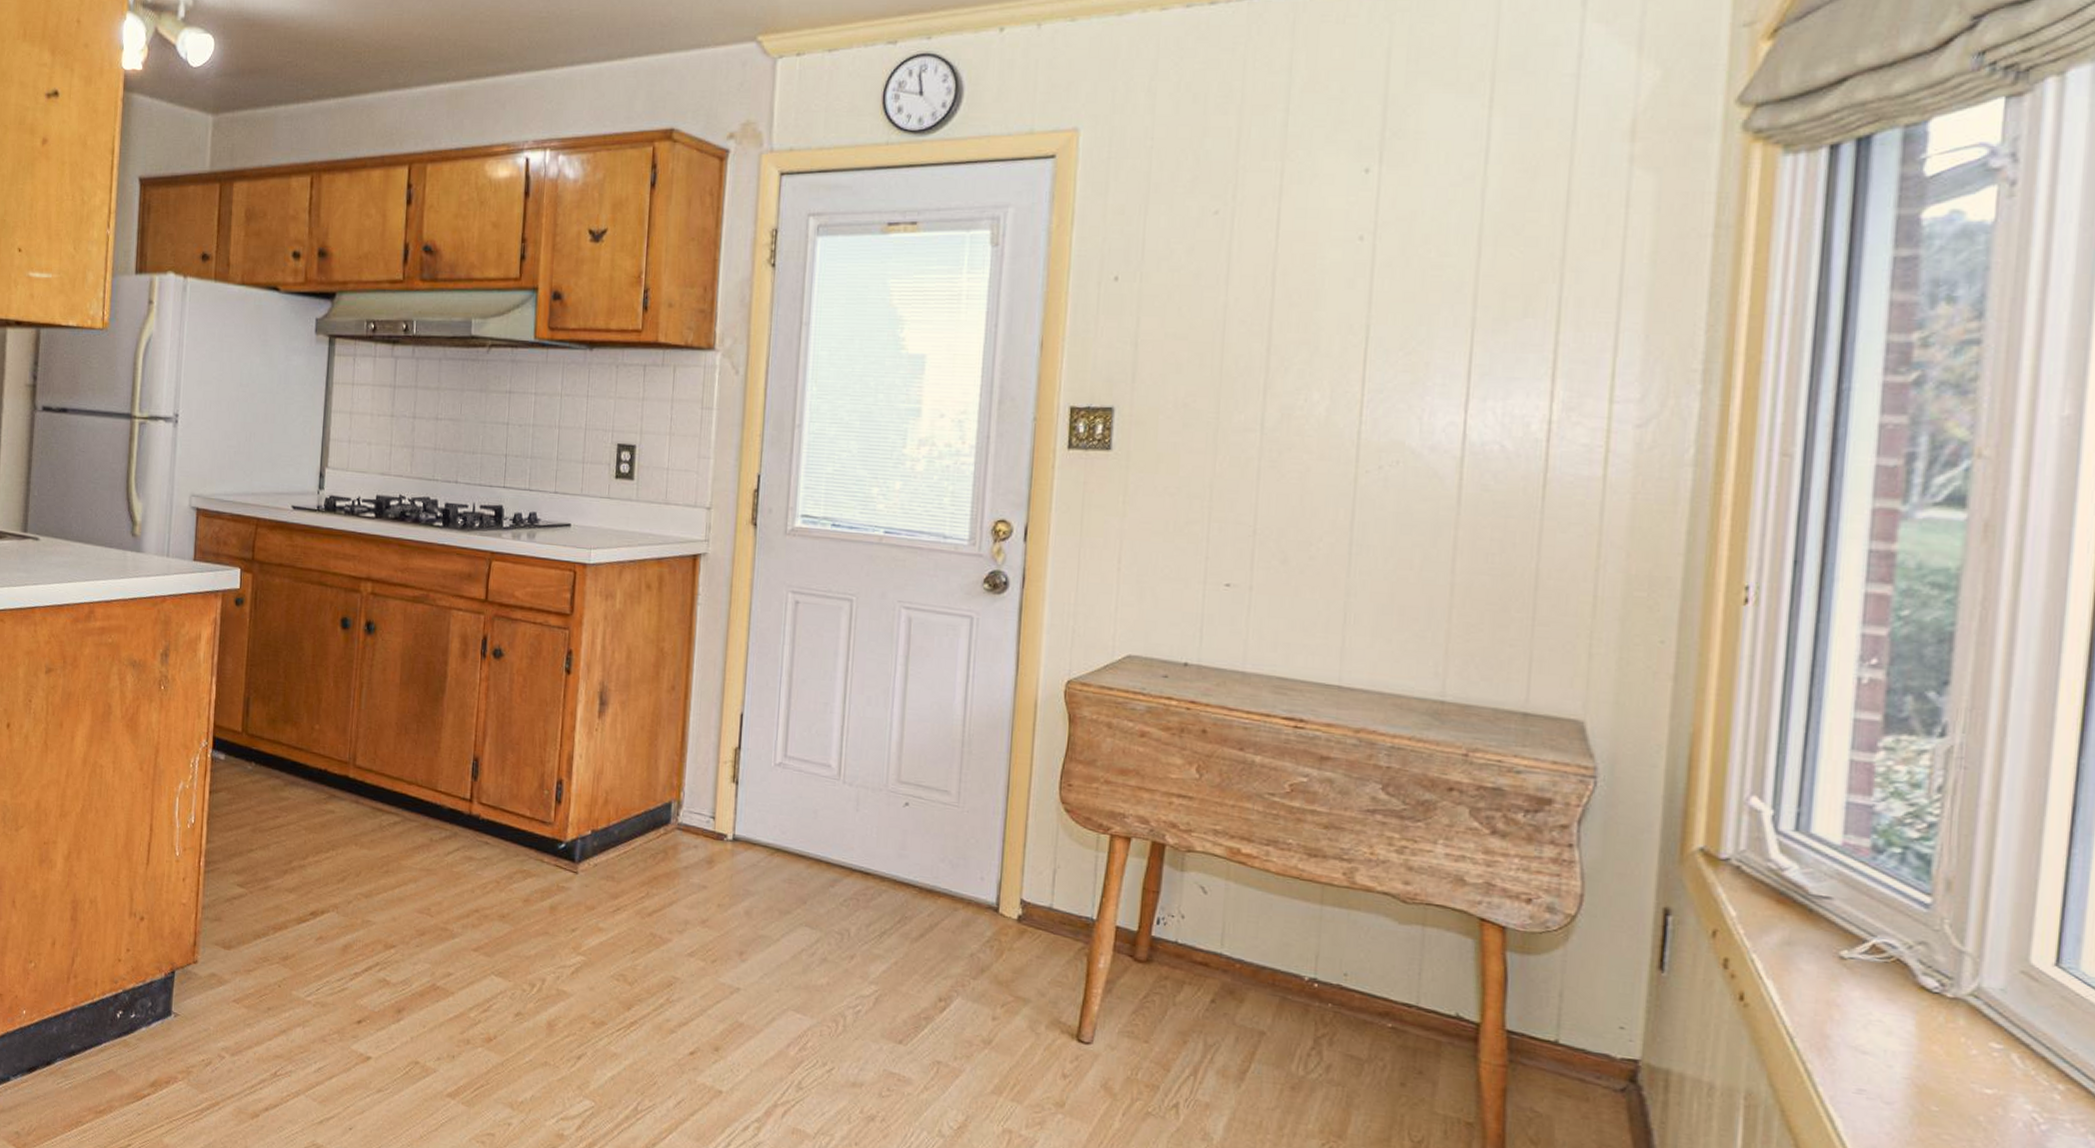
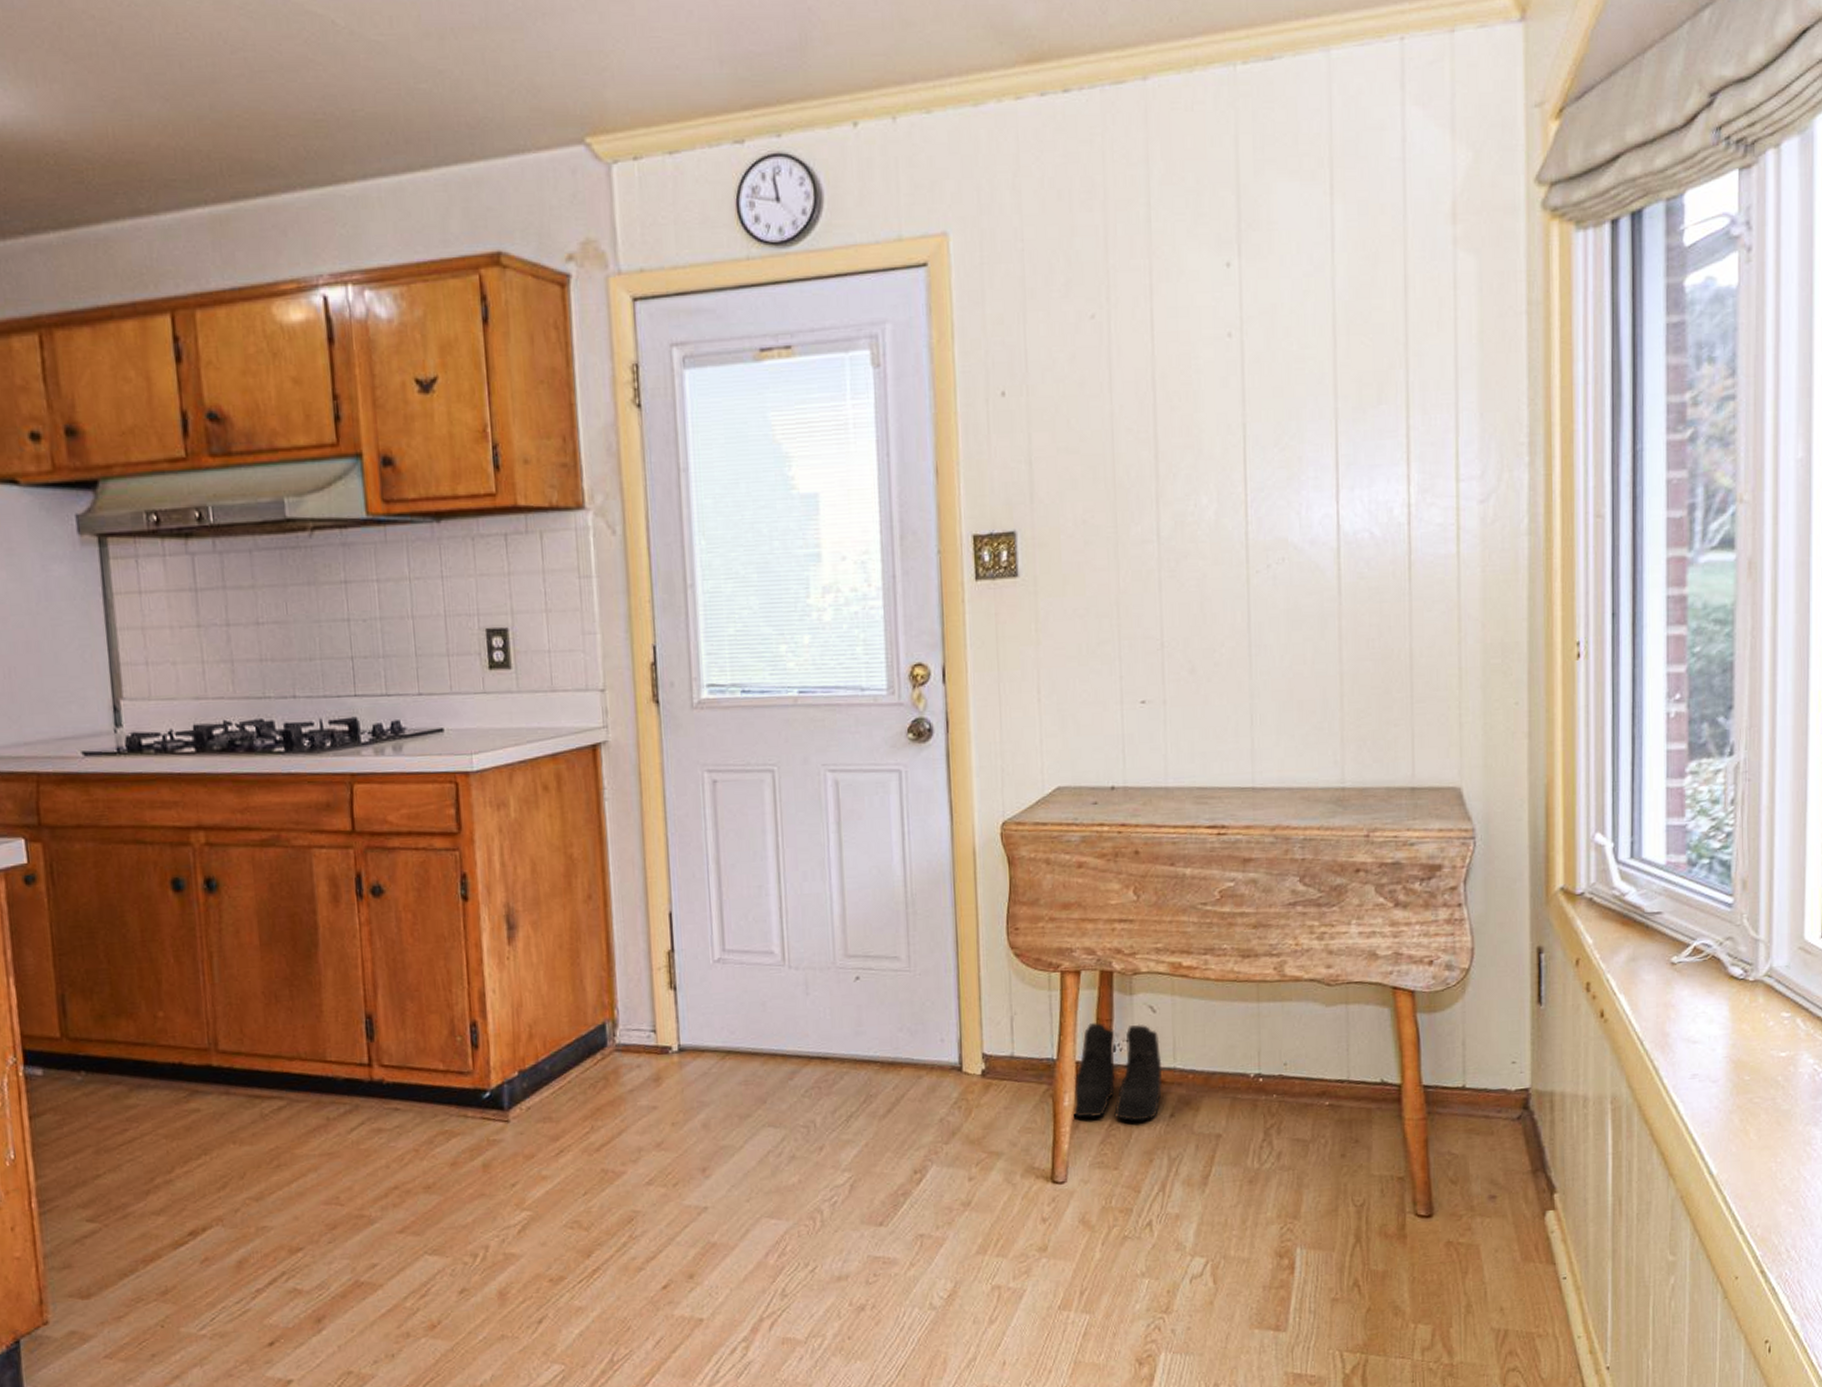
boots: none [1105,891,1208,1001] -> present [1071,1023,1163,1121]

